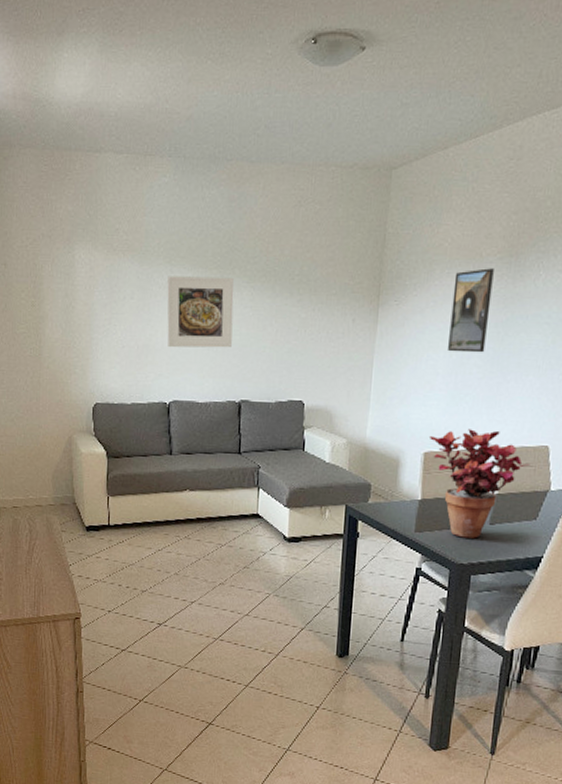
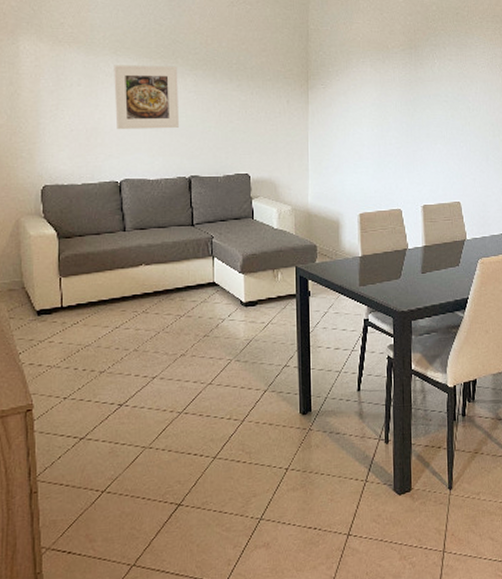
potted plant: present [428,429,530,539] -> none [362,191,448,288]
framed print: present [447,268,494,353] -> none [368,58,400,127]

